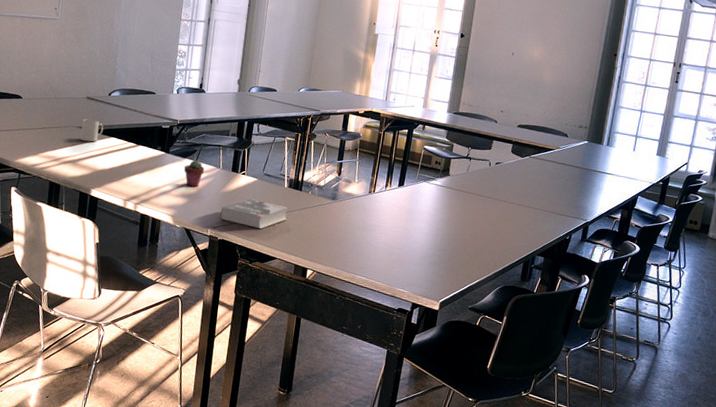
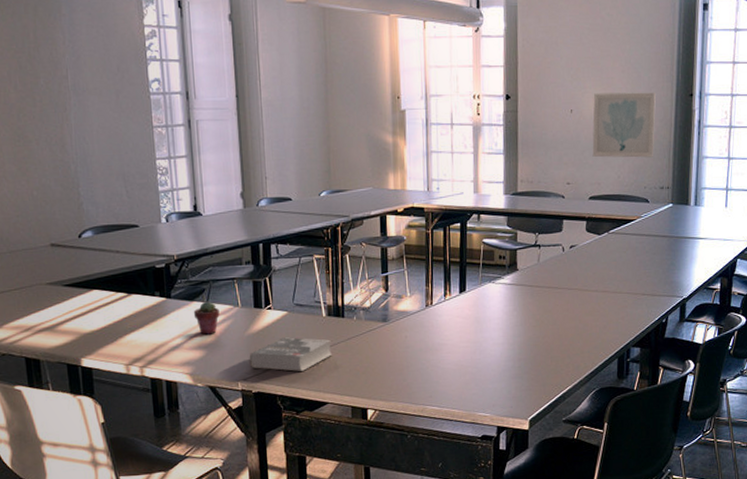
mug: present [80,118,104,142] -> none [51,271,81,301]
wall art: none [525,42,585,101] -> present [592,92,656,158]

